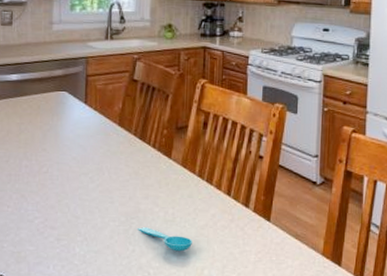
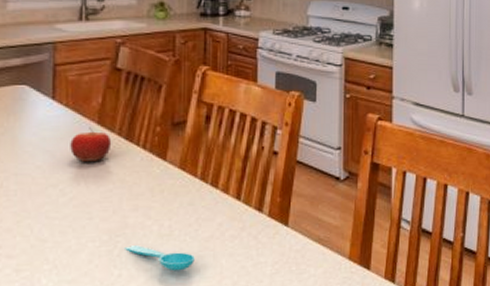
fruit: none [98,127,129,156] -> present [70,127,112,162]

